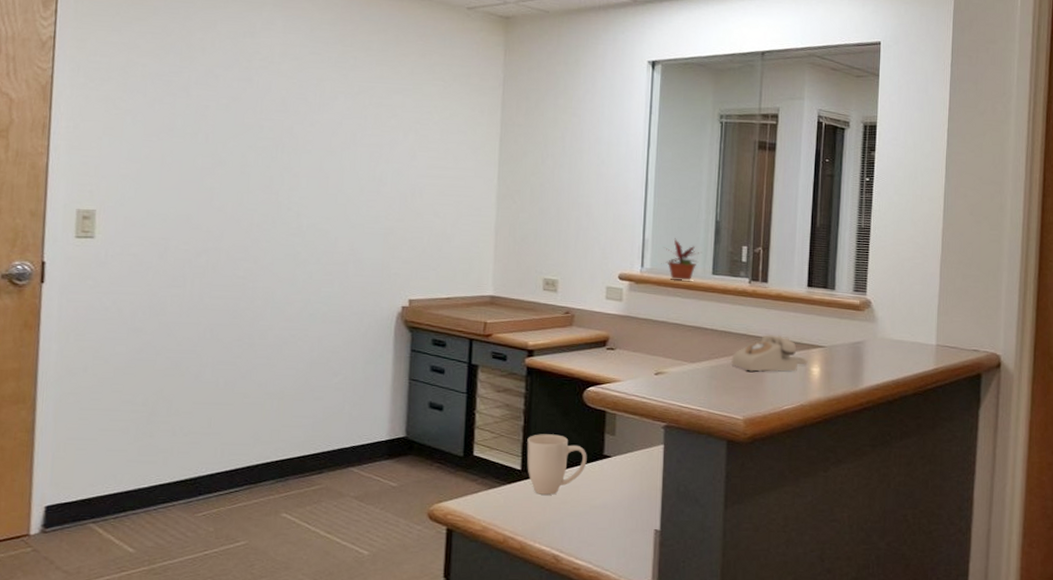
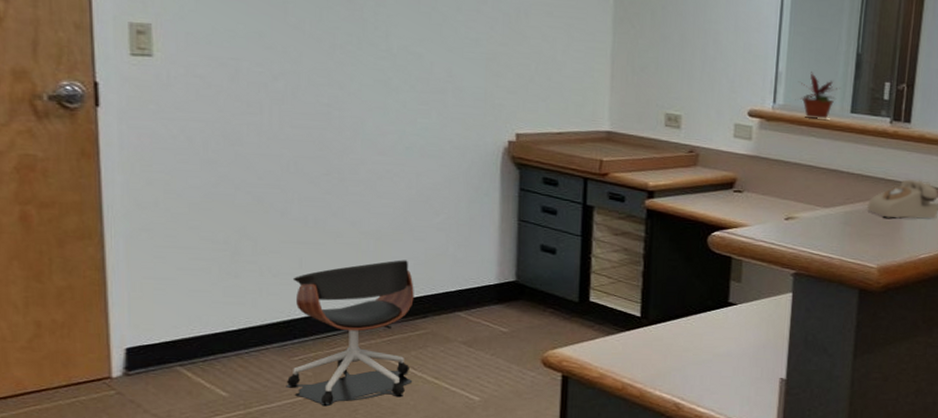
office chair: none [188,418,312,561] -> present [286,260,414,406]
mug: present [526,434,587,495] -> none [646,280,711,342]

